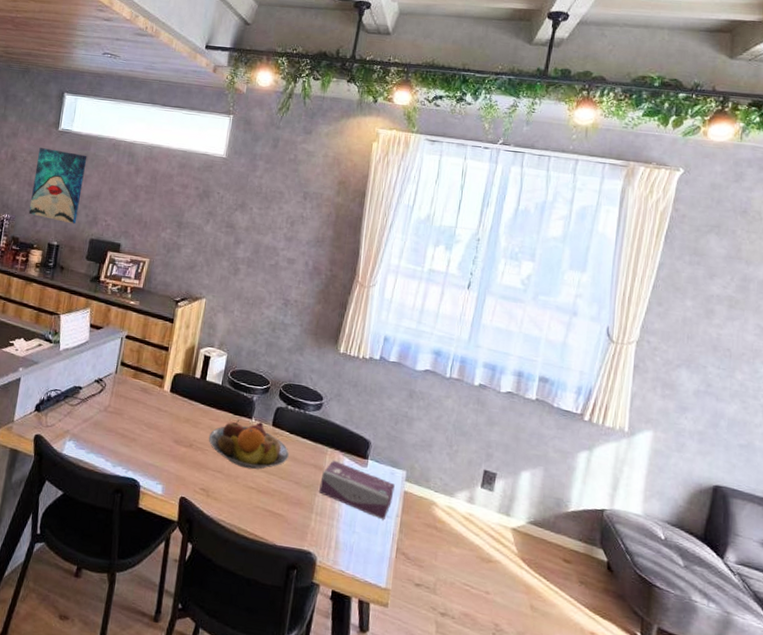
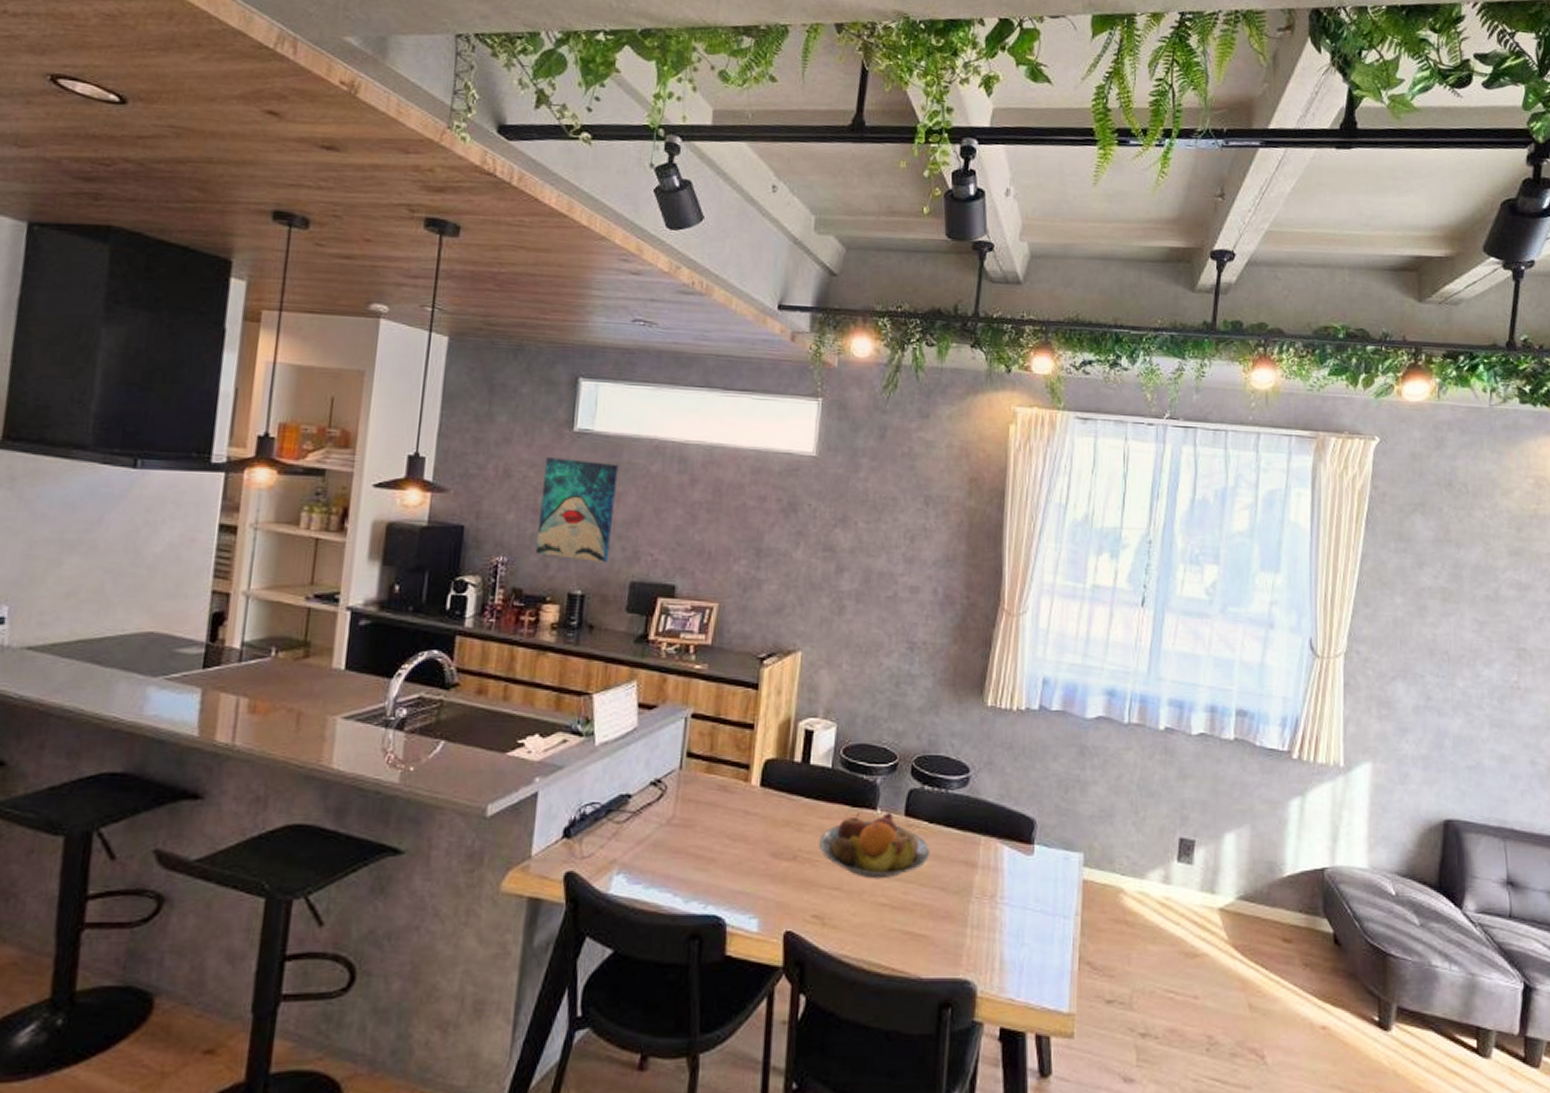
tissue box: present [319,460,395,520] -> none [974,851,1070,923]

